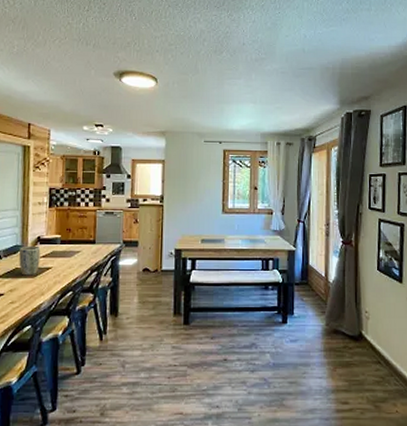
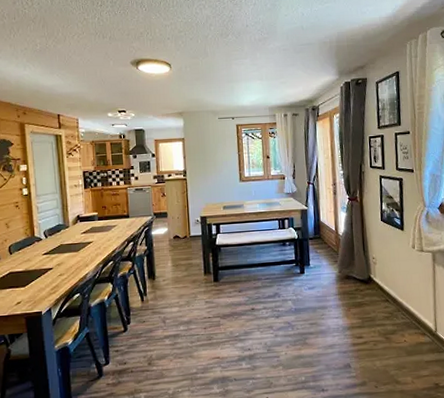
plant pot: present [19,245,41,276] -> none [62,223,82,251]

